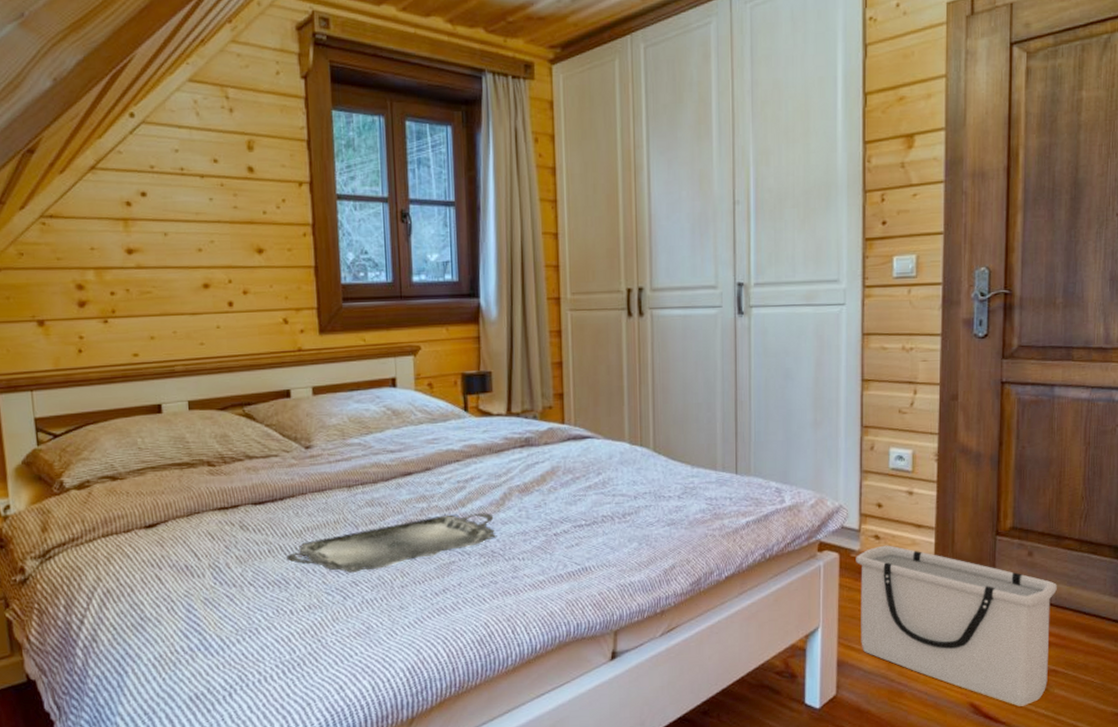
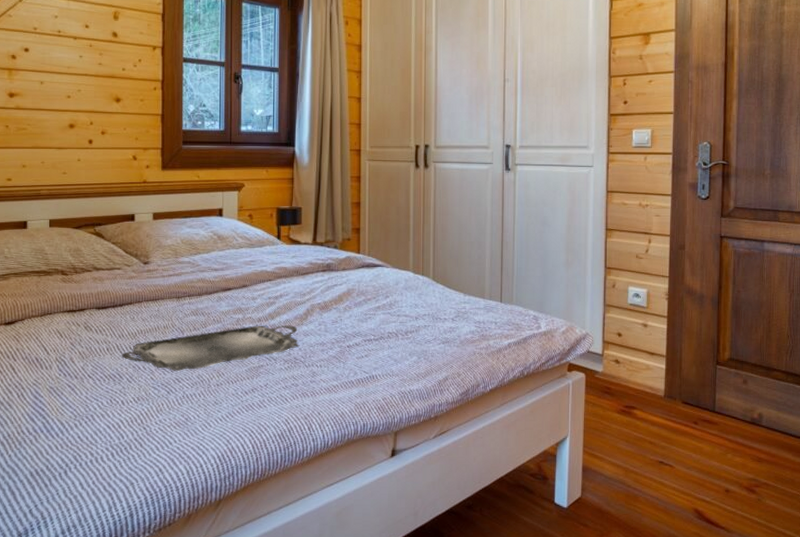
storage bin: present [856,545,1057,706] -> none [599,369,767,514]

